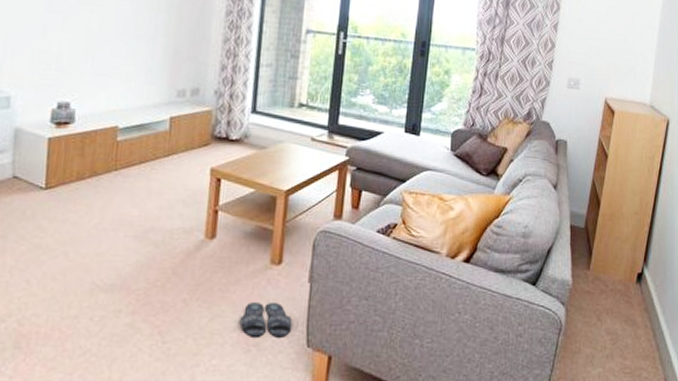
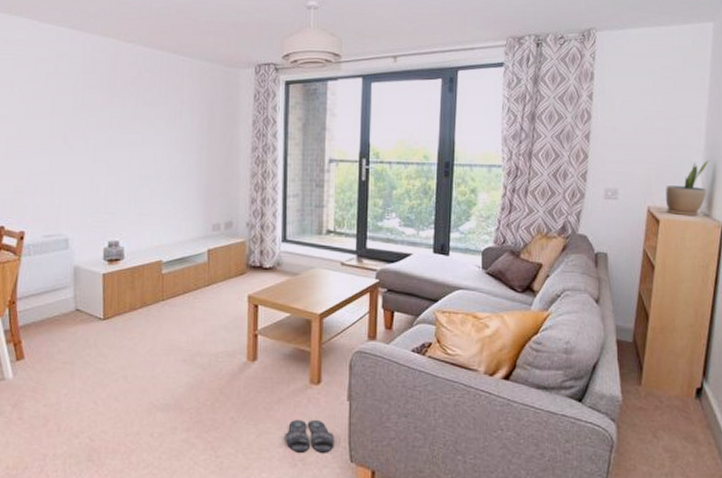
potted plant: none [620,57,660,110] -> present [665,160,709,217]

